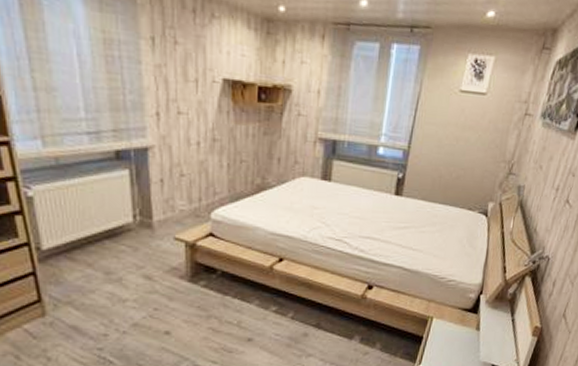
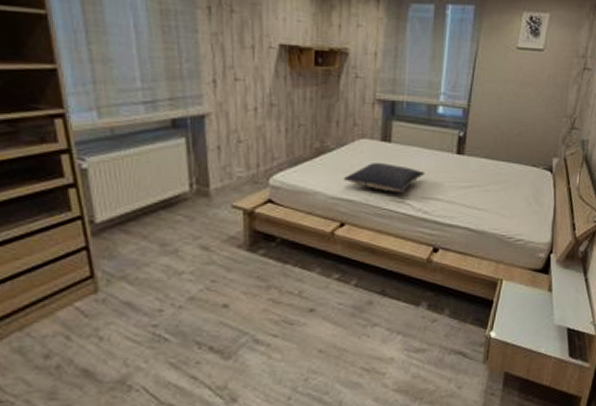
pillow: none [283,201,363,231] -> present [344,163,425,192]

